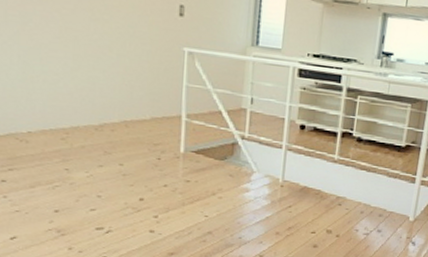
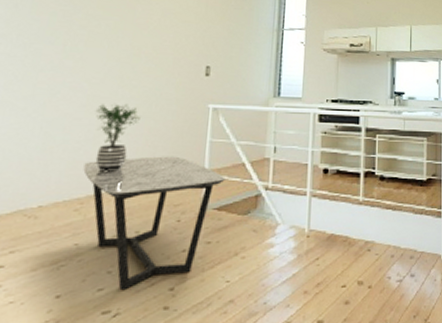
coffee table: none [65,94,202,213] -> present [83,156,225,291]
potted plant: none [69,37,115,107] -> present [95,103,140,172]

